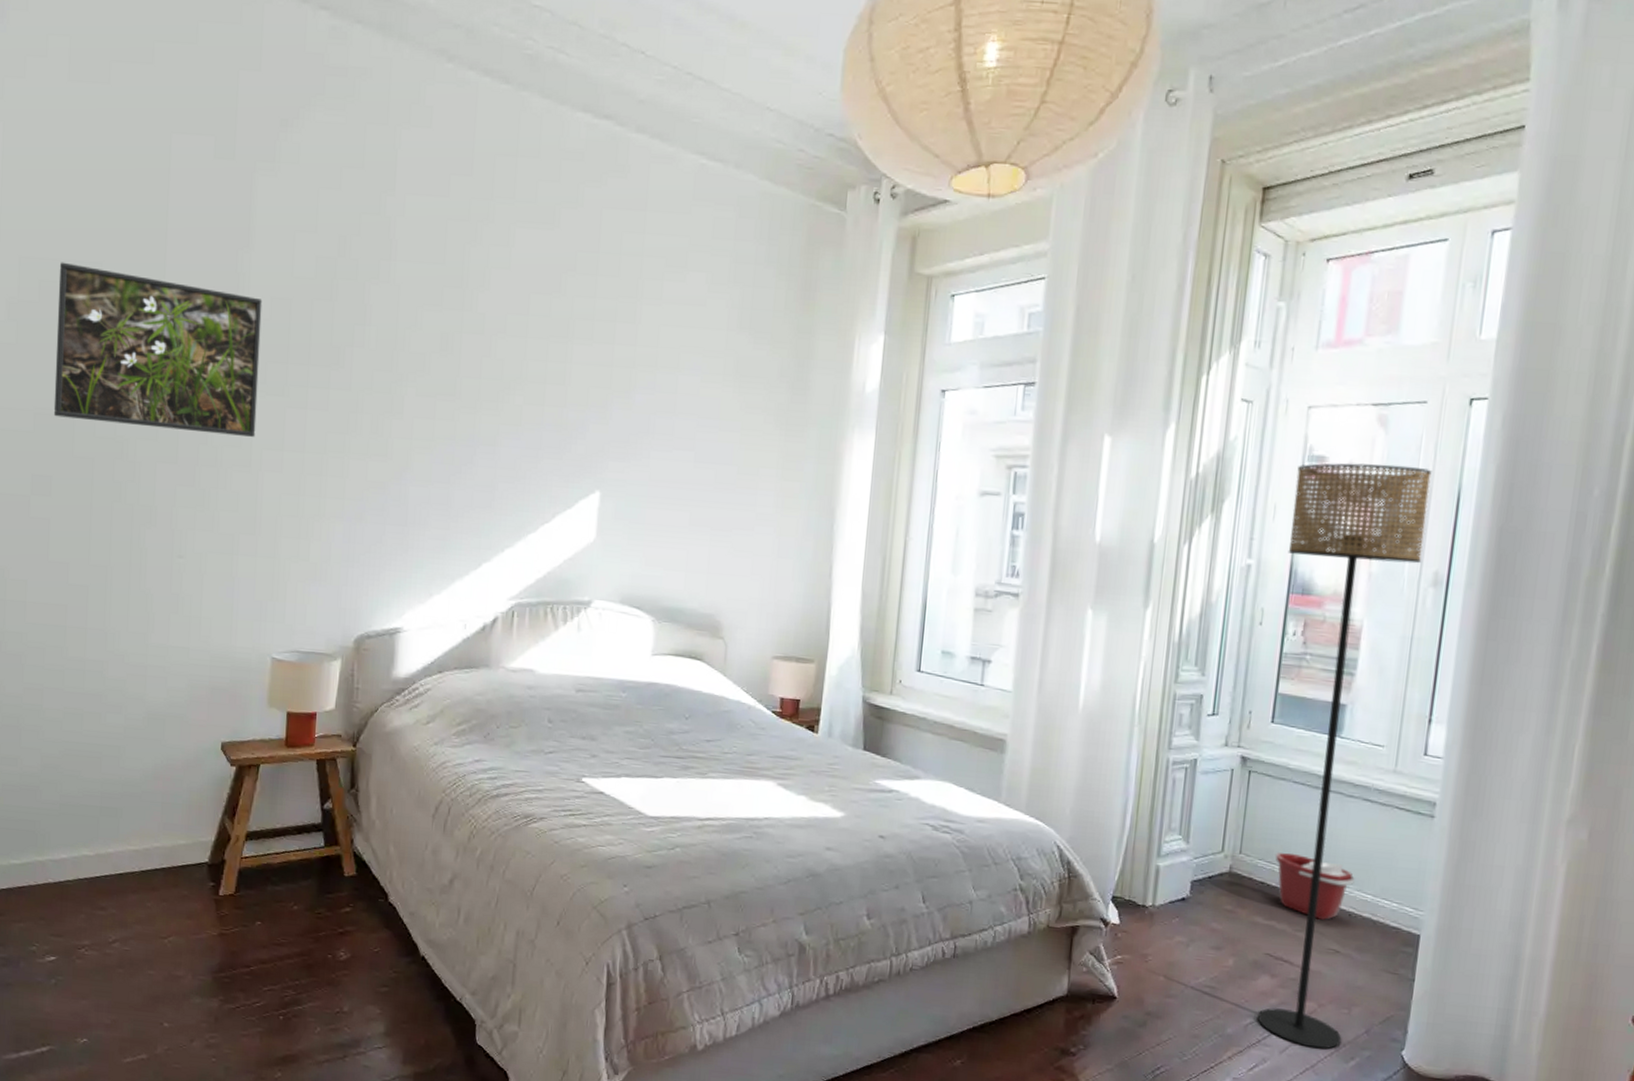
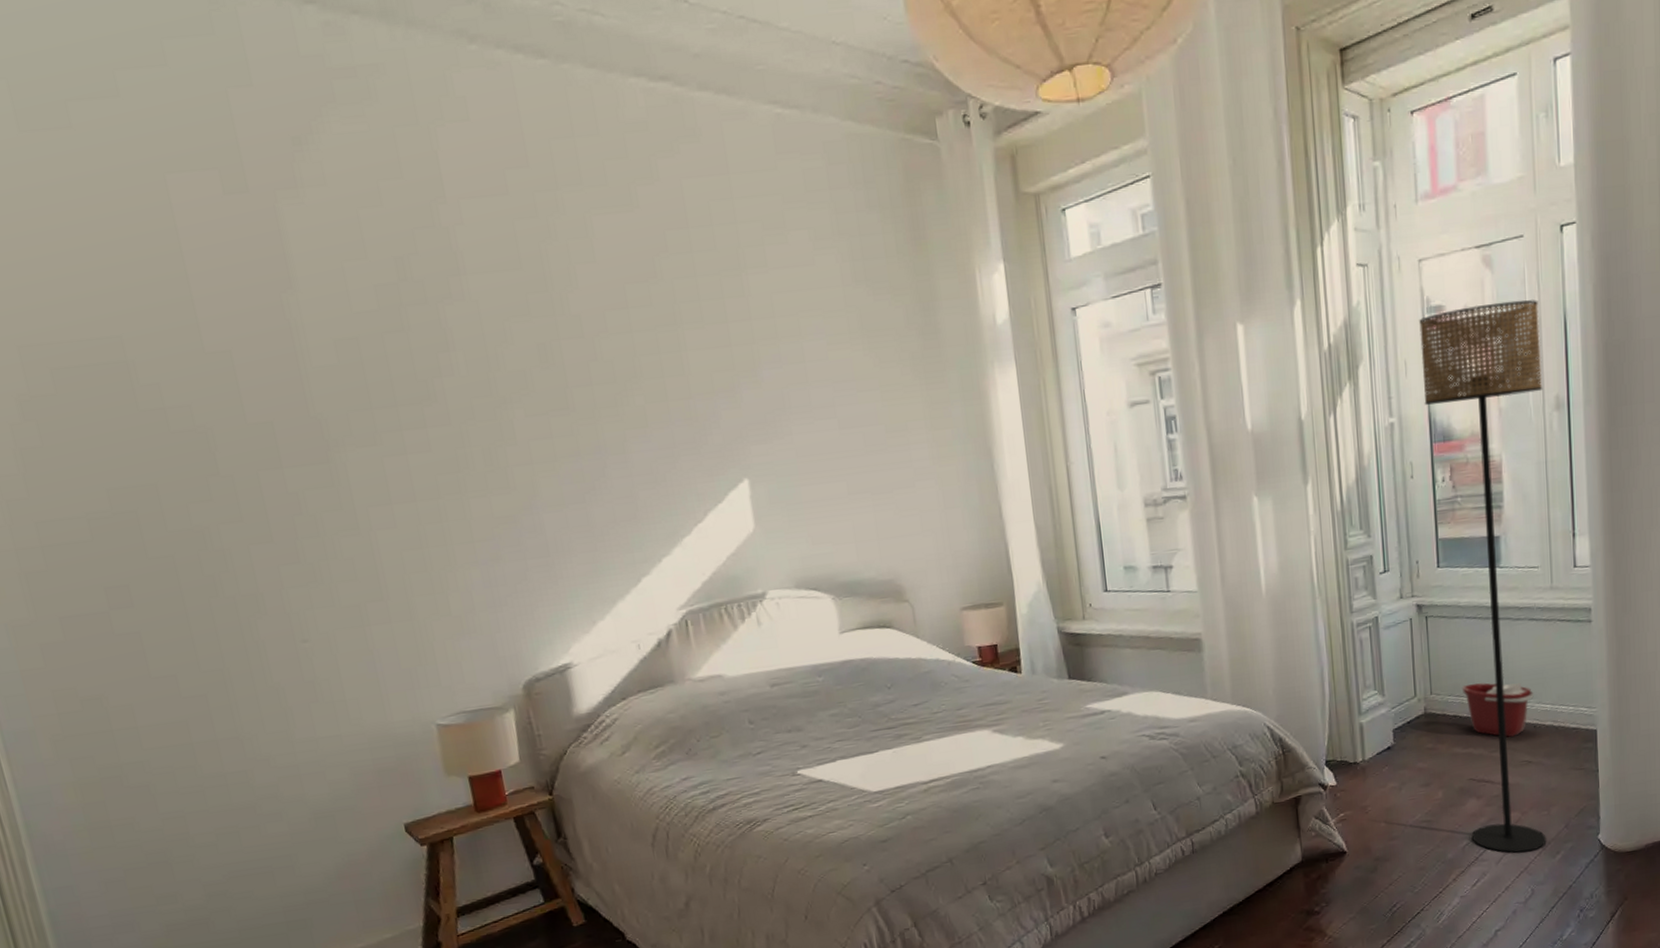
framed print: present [53,262,263,437] -> none [69,342,356,519]

